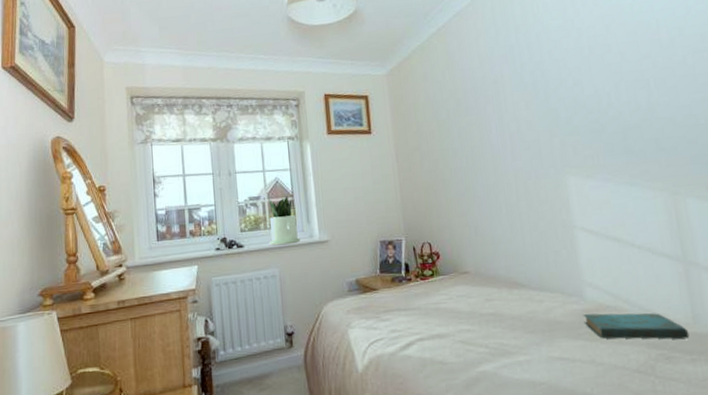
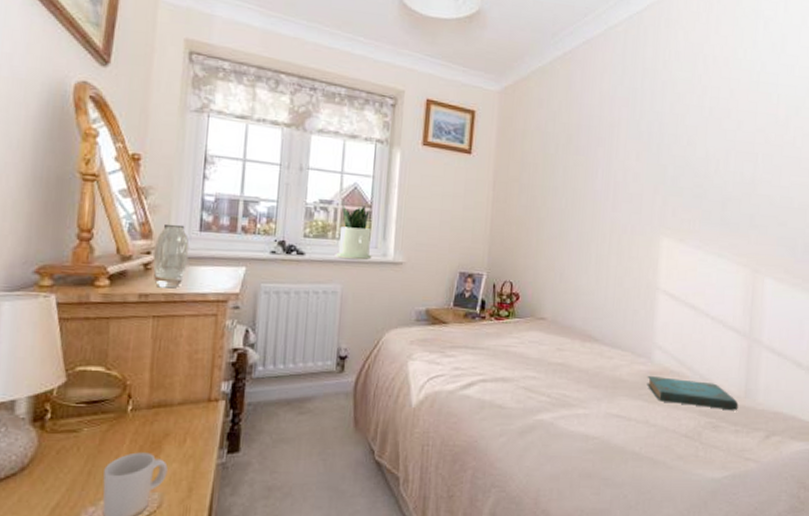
vase: none [124,238,152,294] -> present [153,223,190,288]

